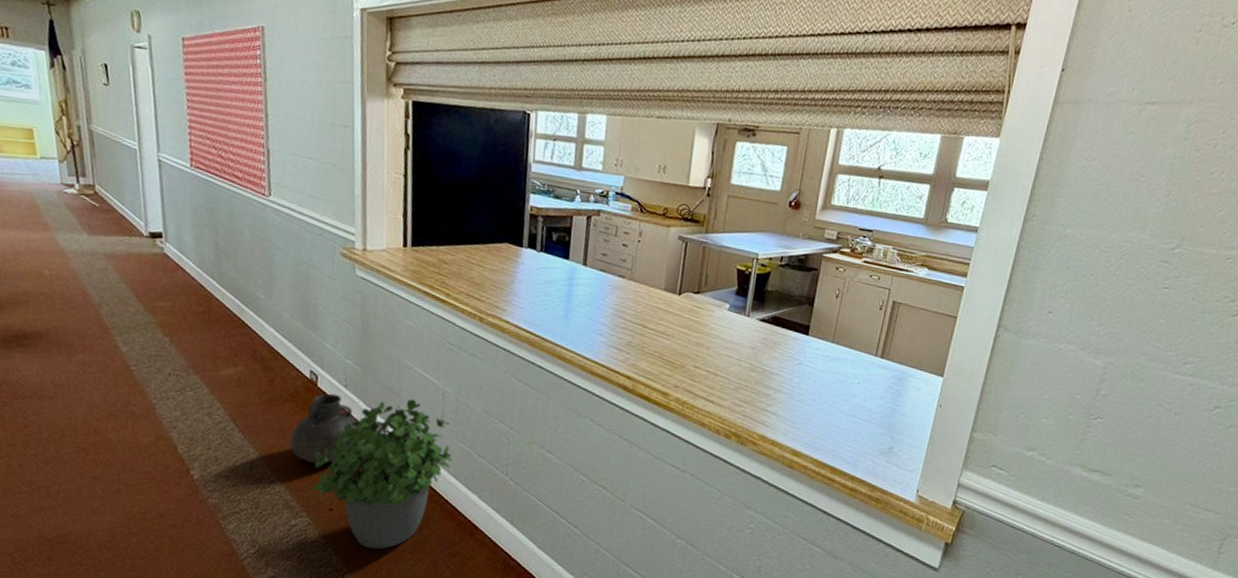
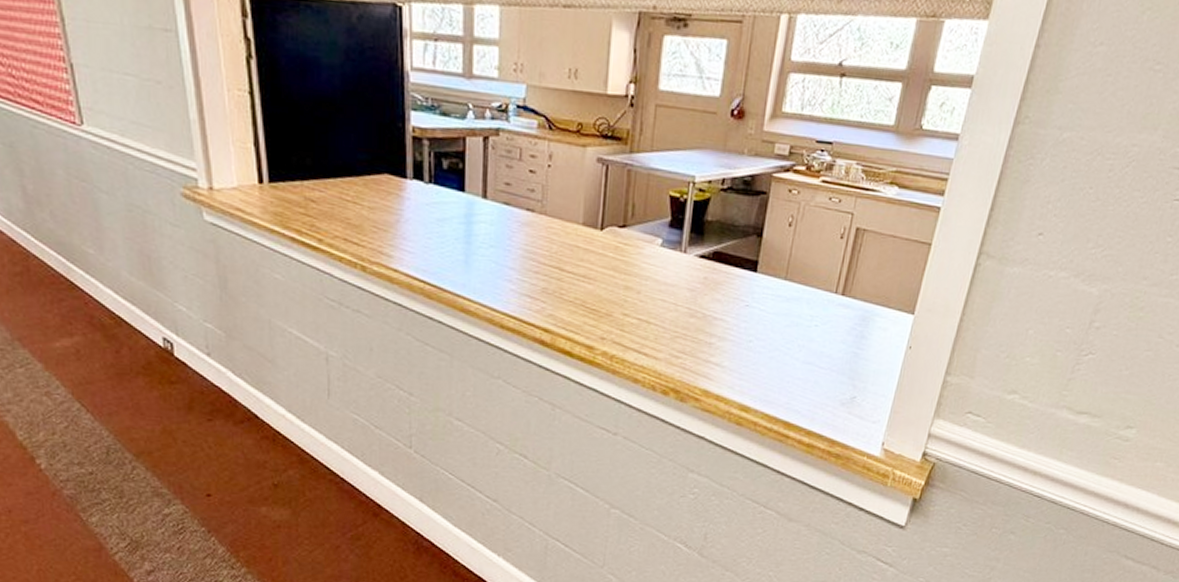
vase: present [289,393,360,463] -> none [149,363,231,444]
potted plant: present [313,399,453,550] -> none [182,365,346,536]

